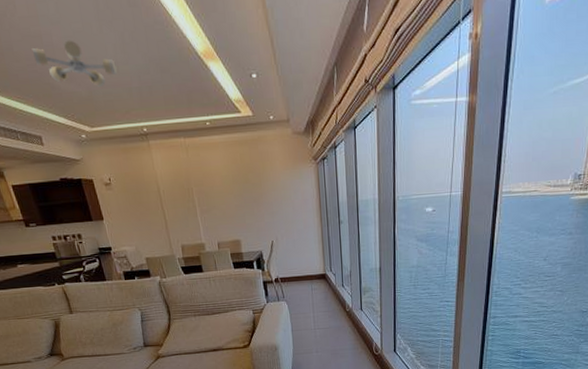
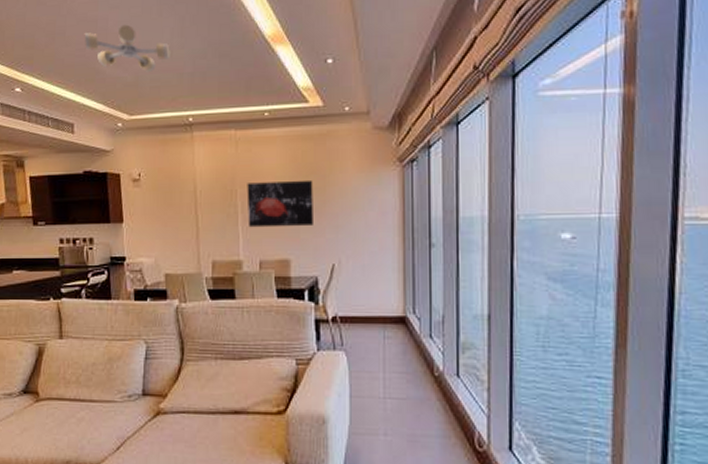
wall art: none [200,177,255,218] -> present [247,179,313,228]

